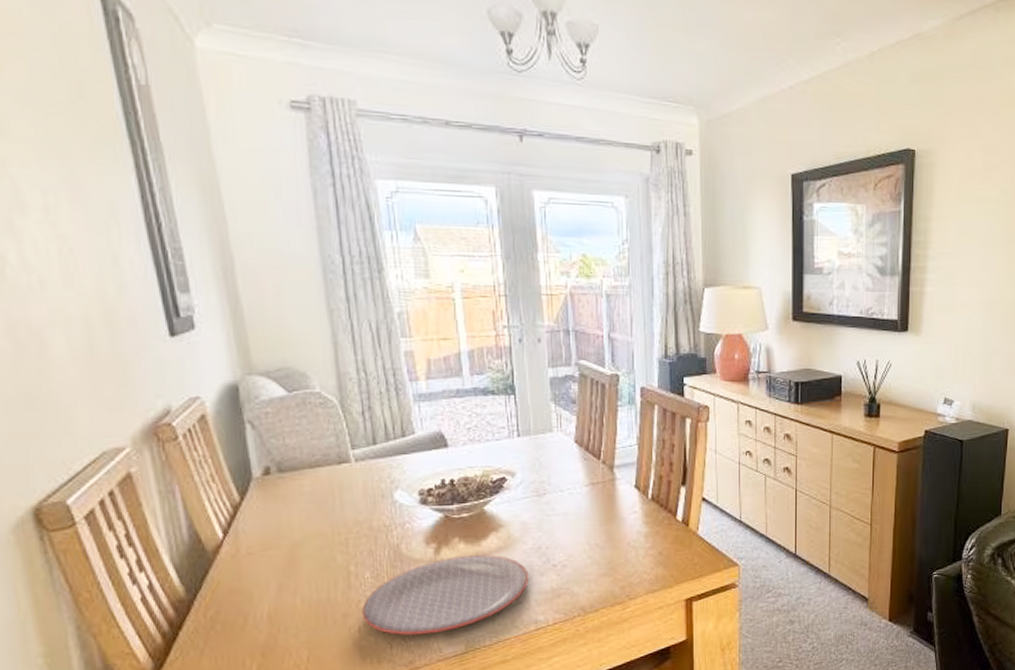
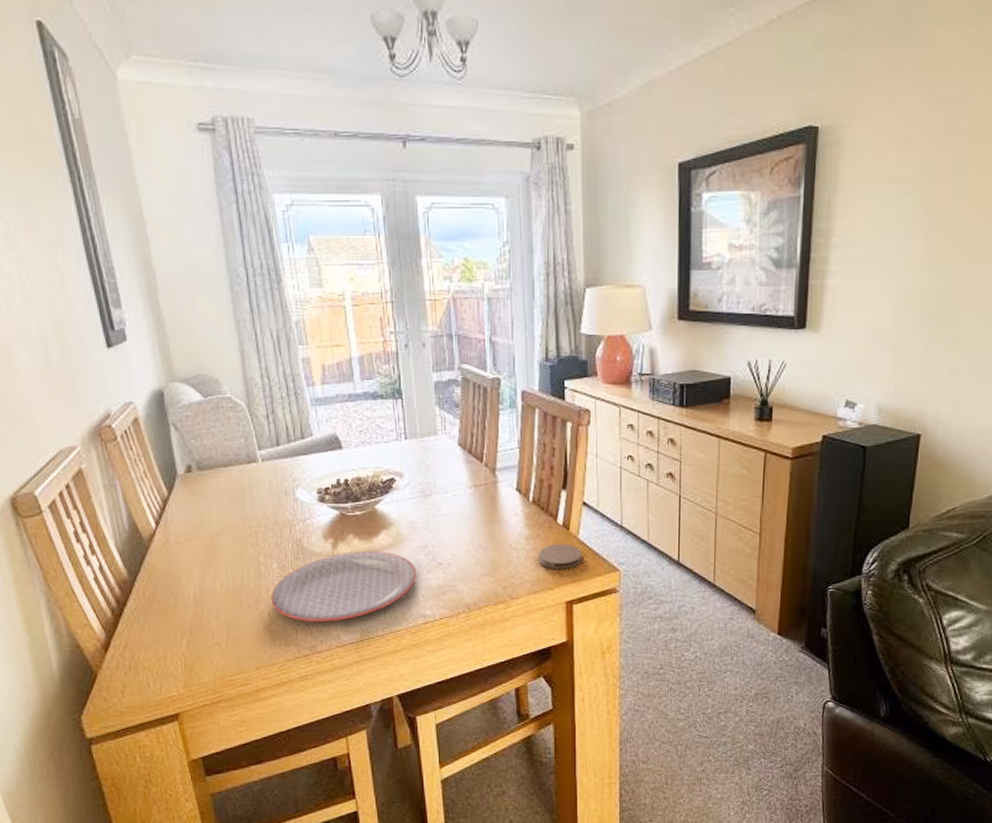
coaster: none [658,540,702,567] -> present [539,543,582,569]

